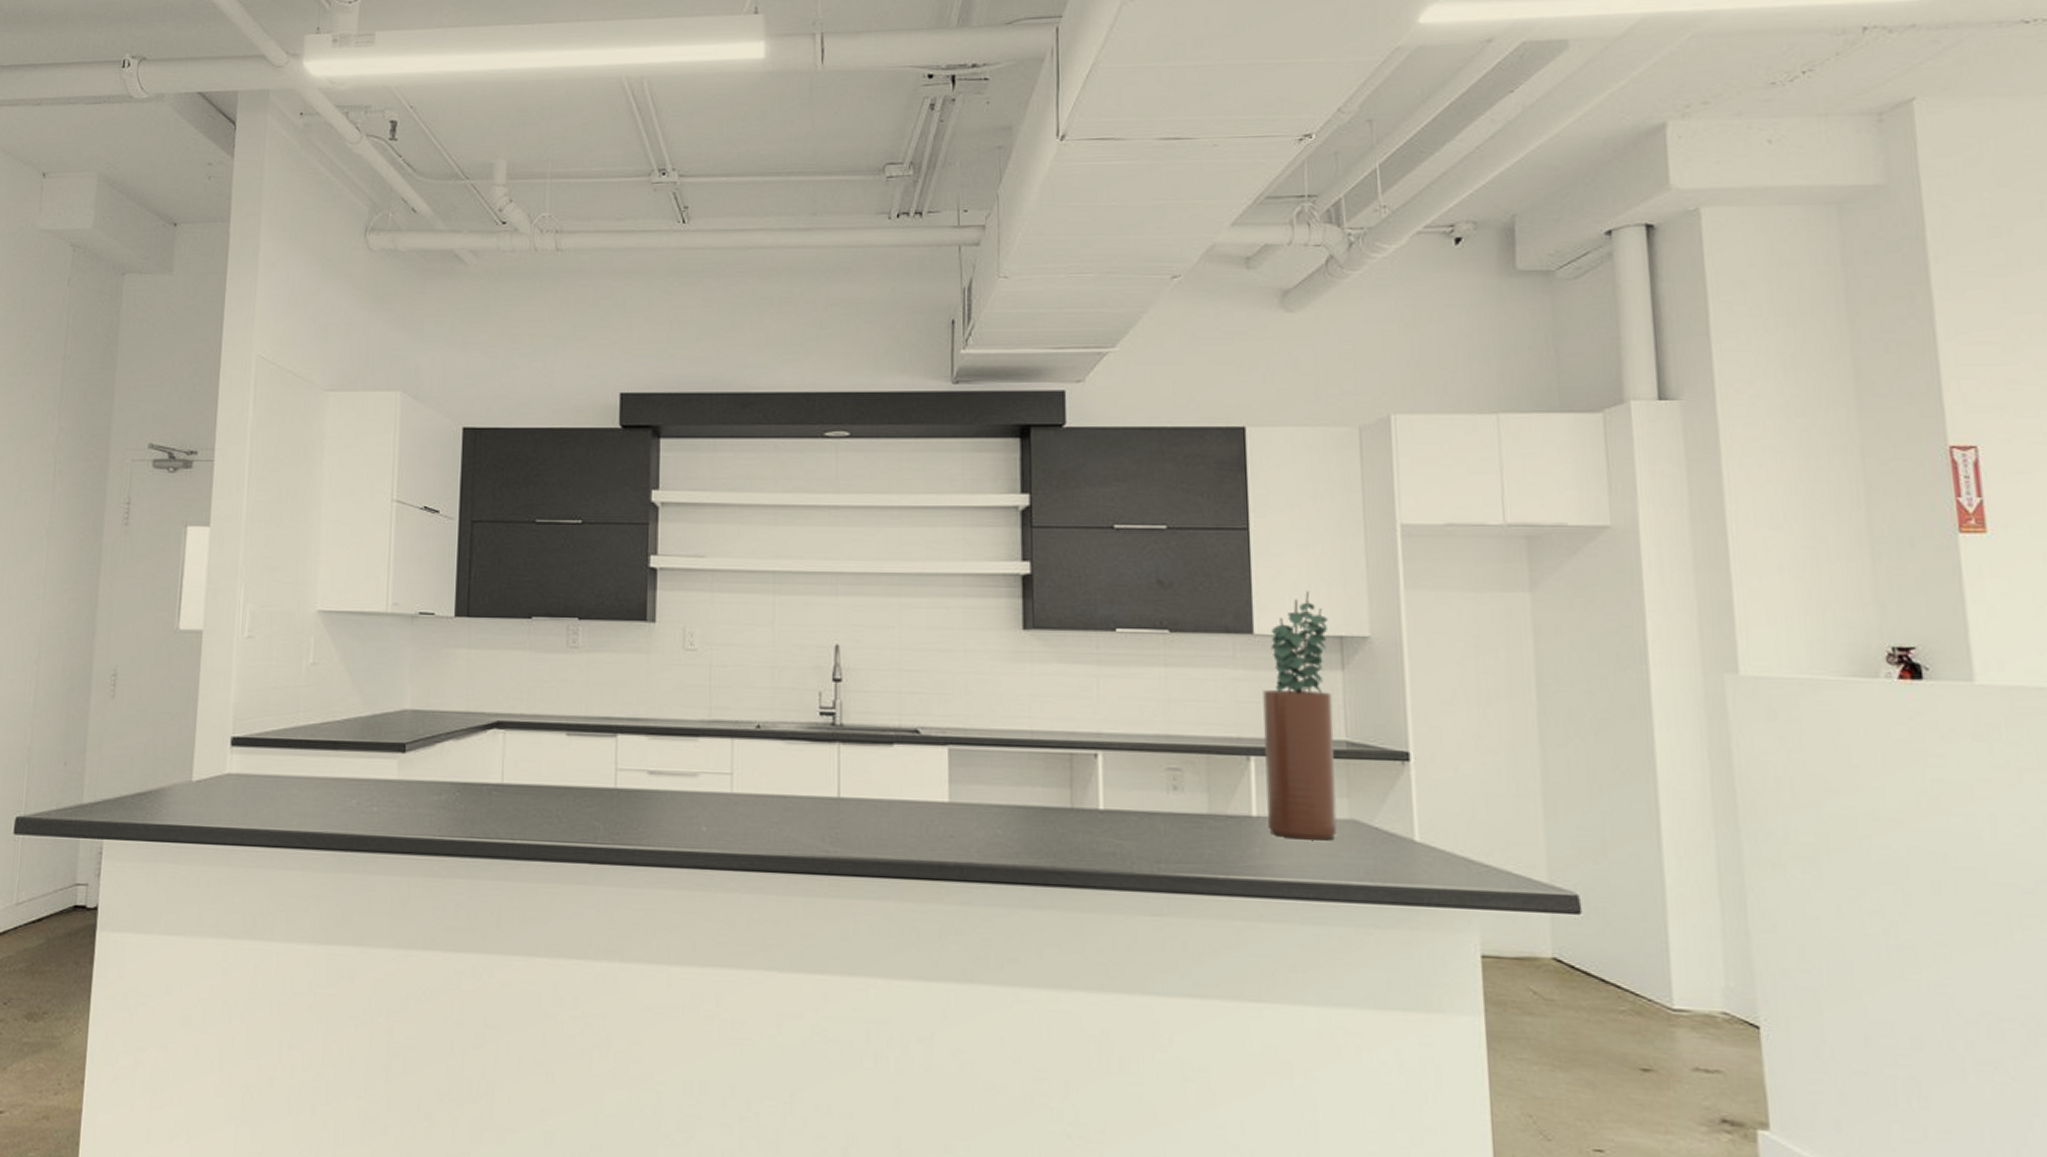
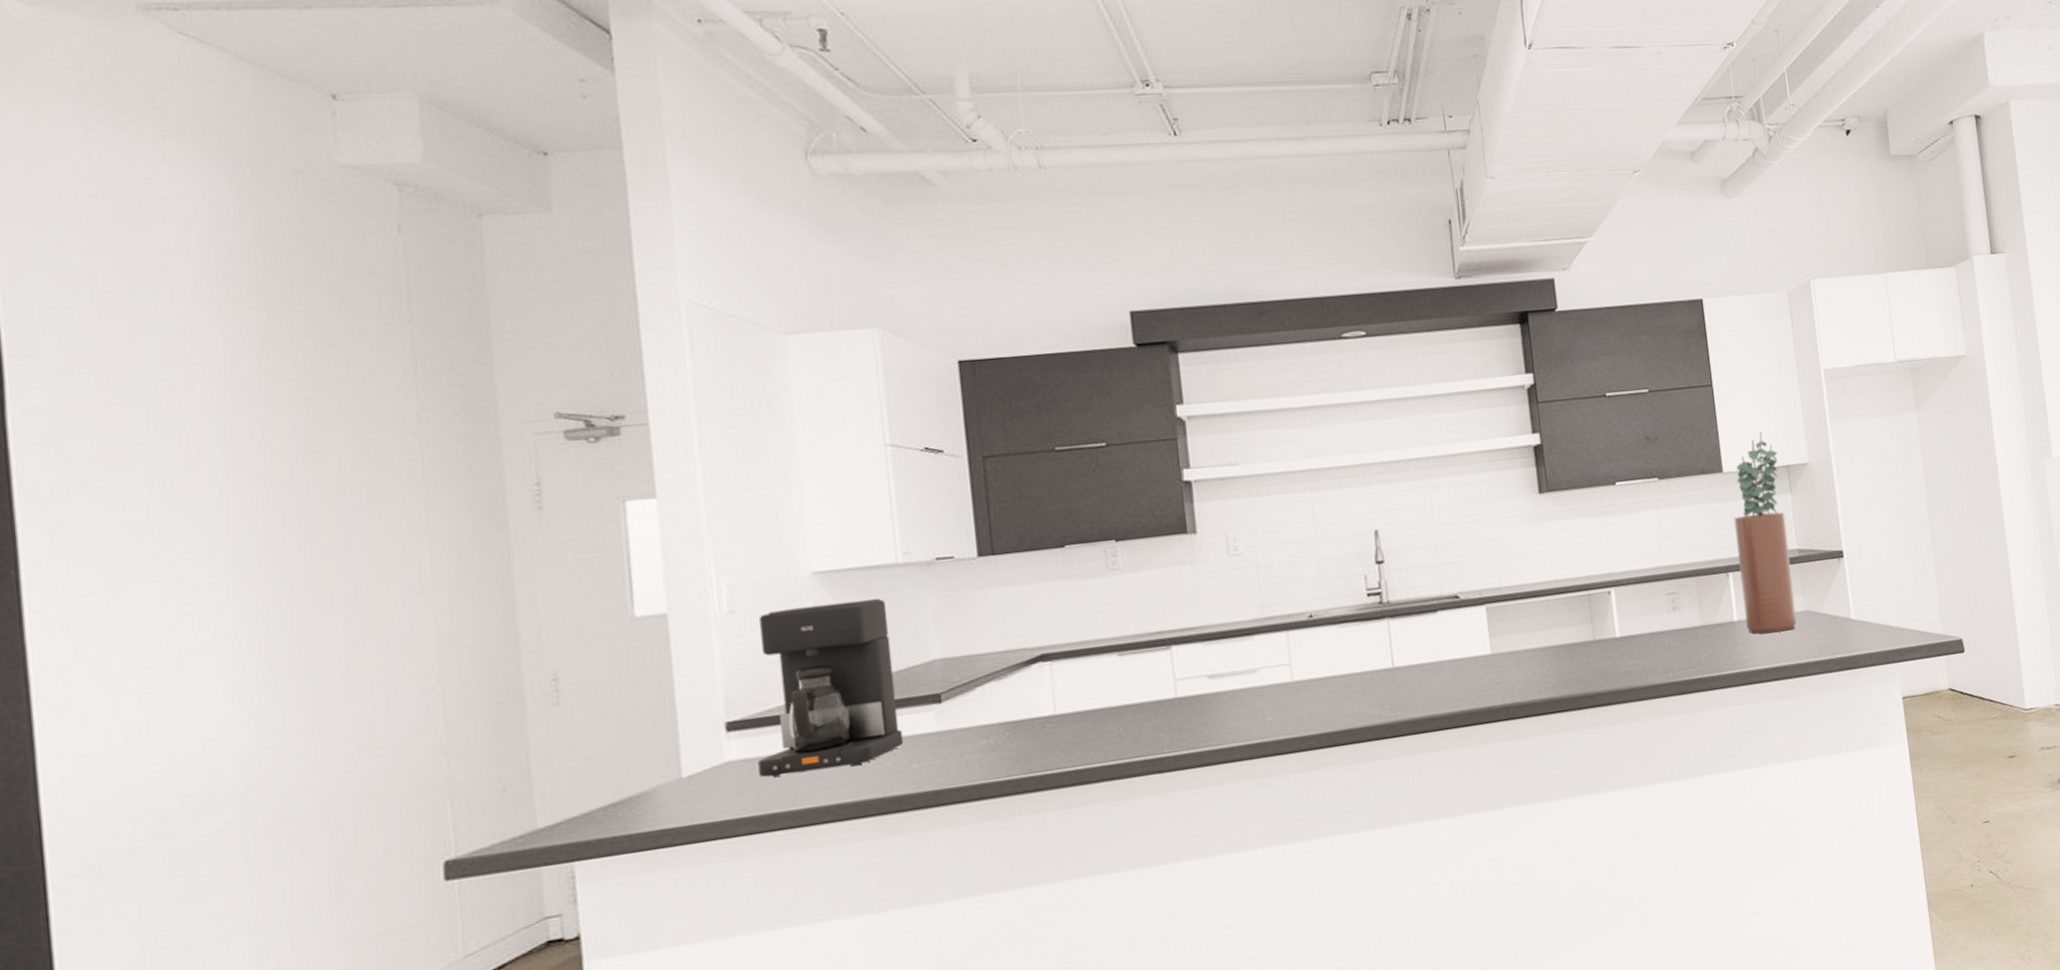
coffee maker: none [250,641,373,798] -> present [758,598,904,778]

